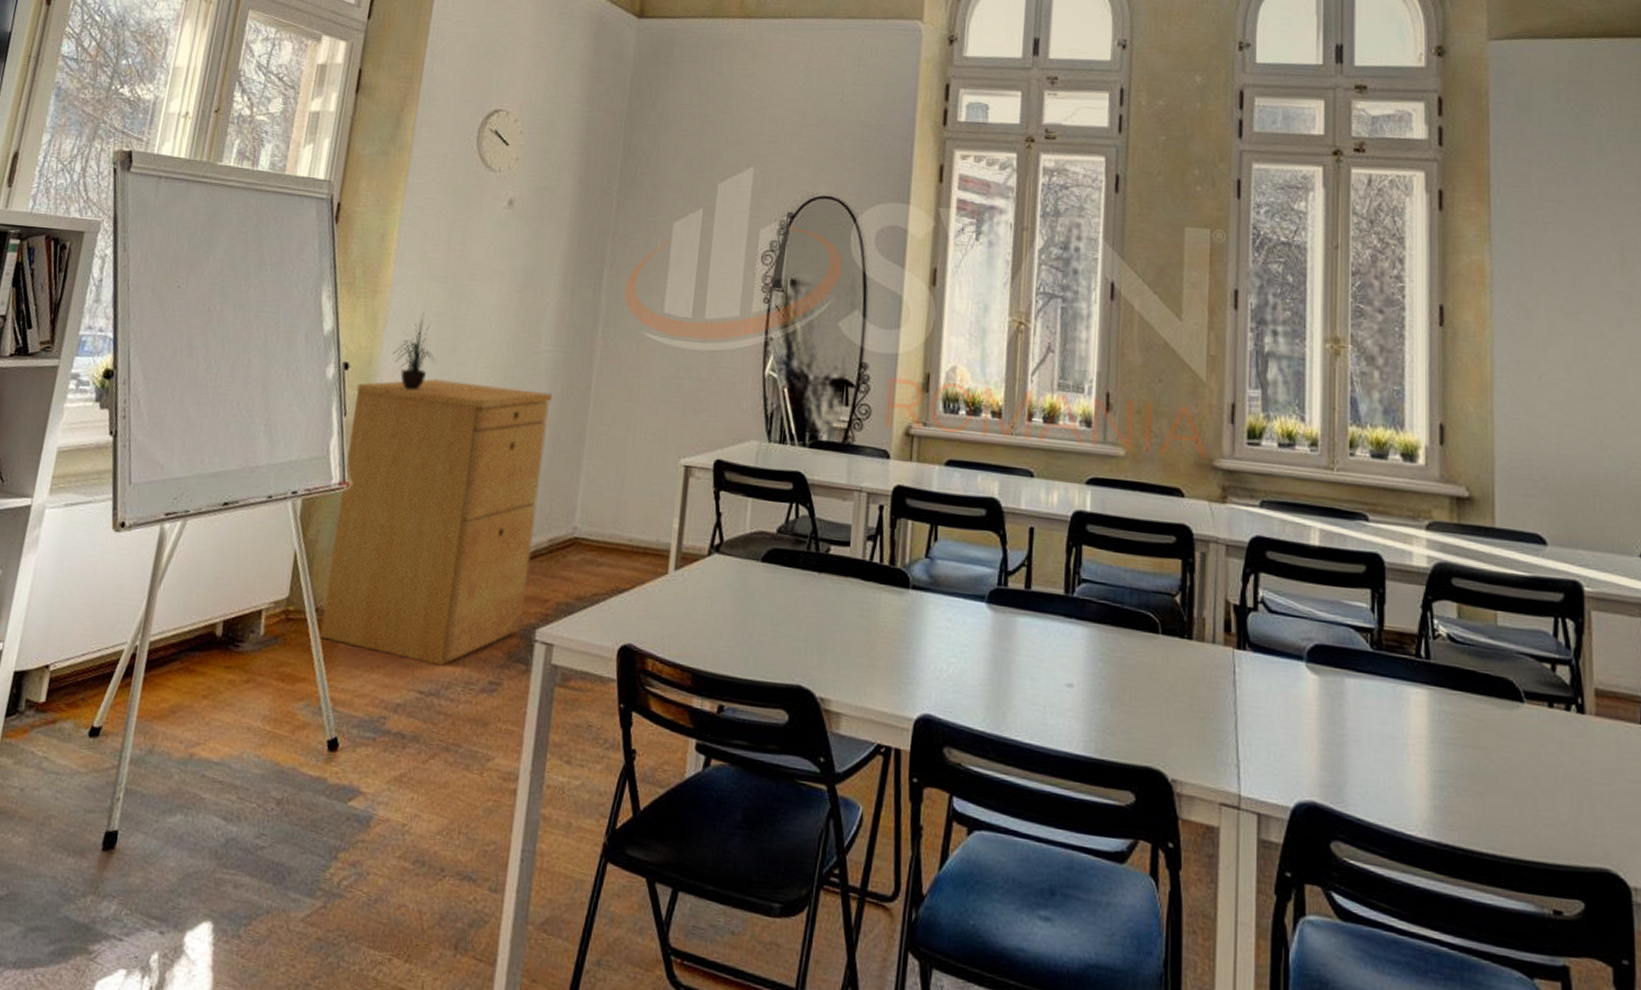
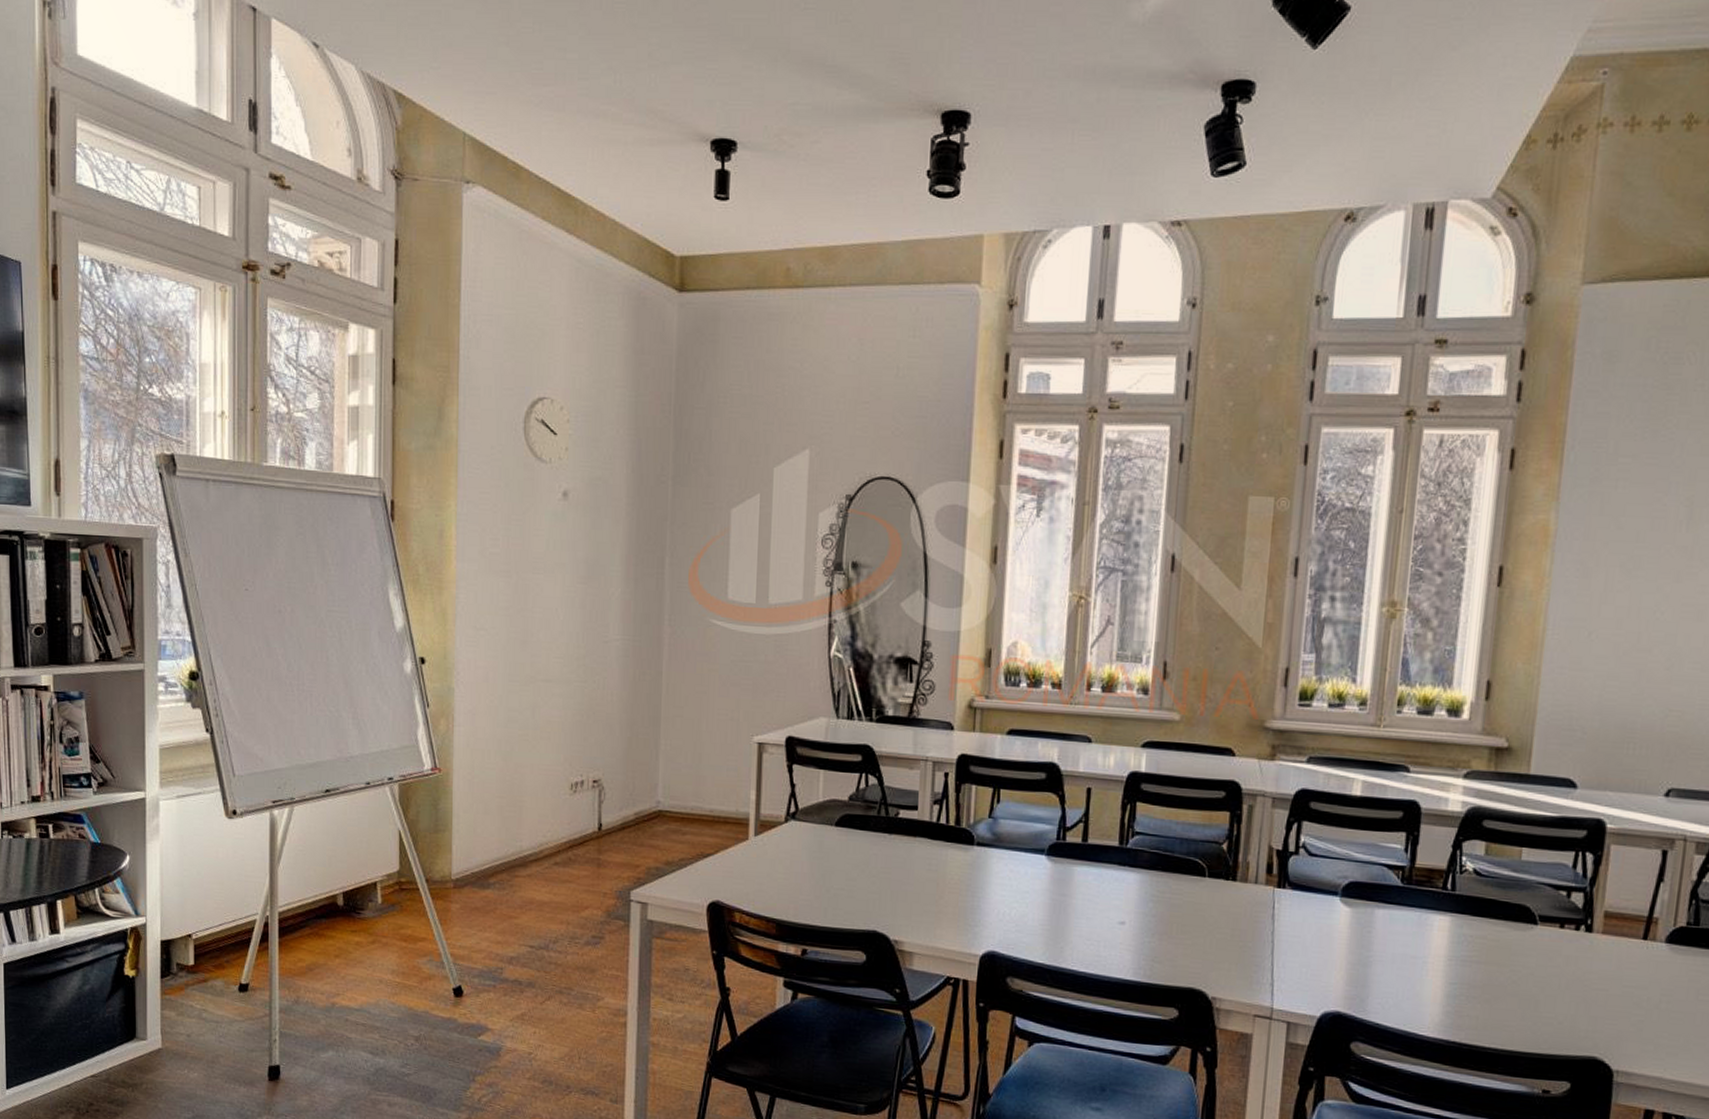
filing cabinet: present [319,378,552,666] -> none [433,670,625,924]
potted plant: present [392,311,435,391] -> none [466,606,508,682]

